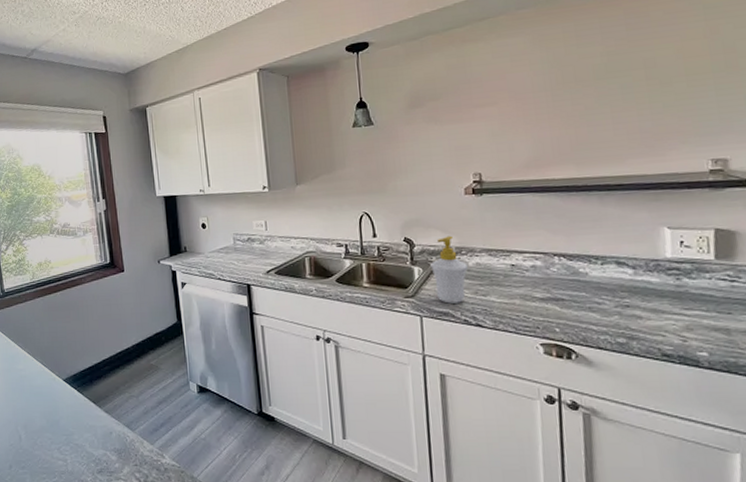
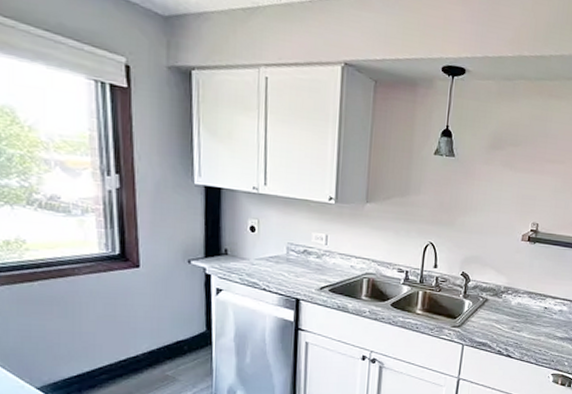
soap bottle: present [430,235,468,304] -> none [480,275,510,336]

